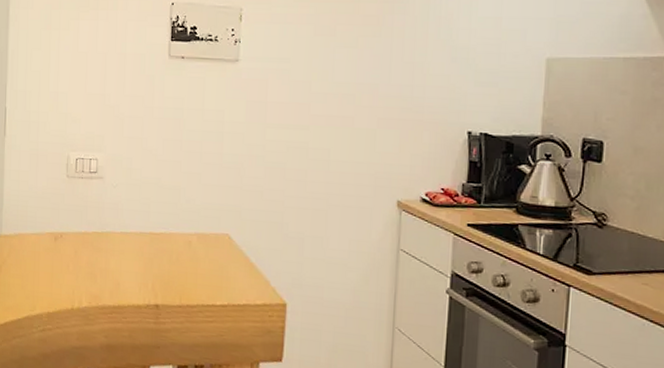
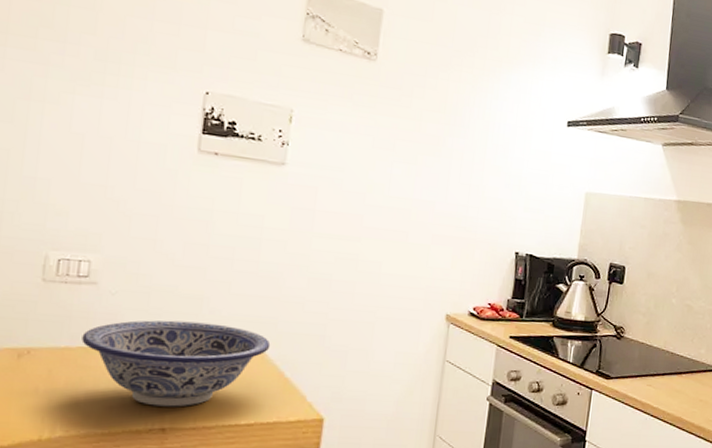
bowl: none [95,209,237,287] -> present [81,320,271,407]

